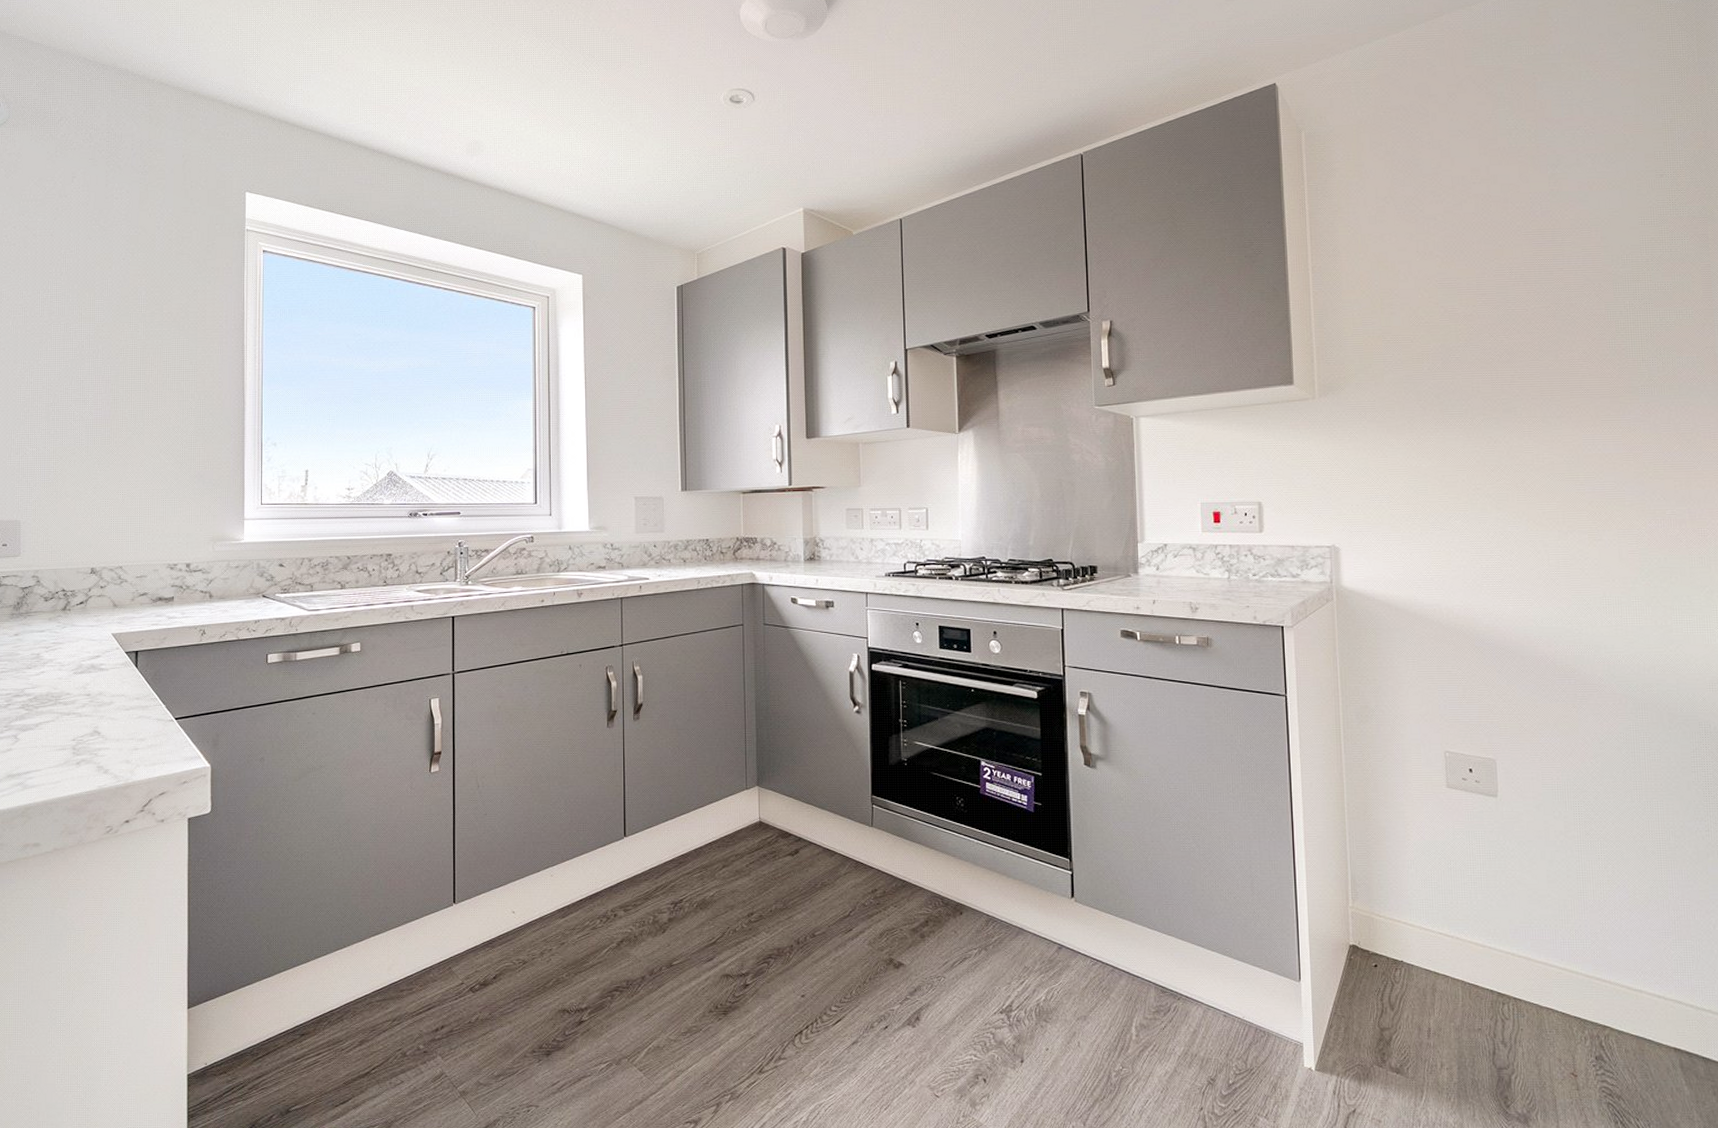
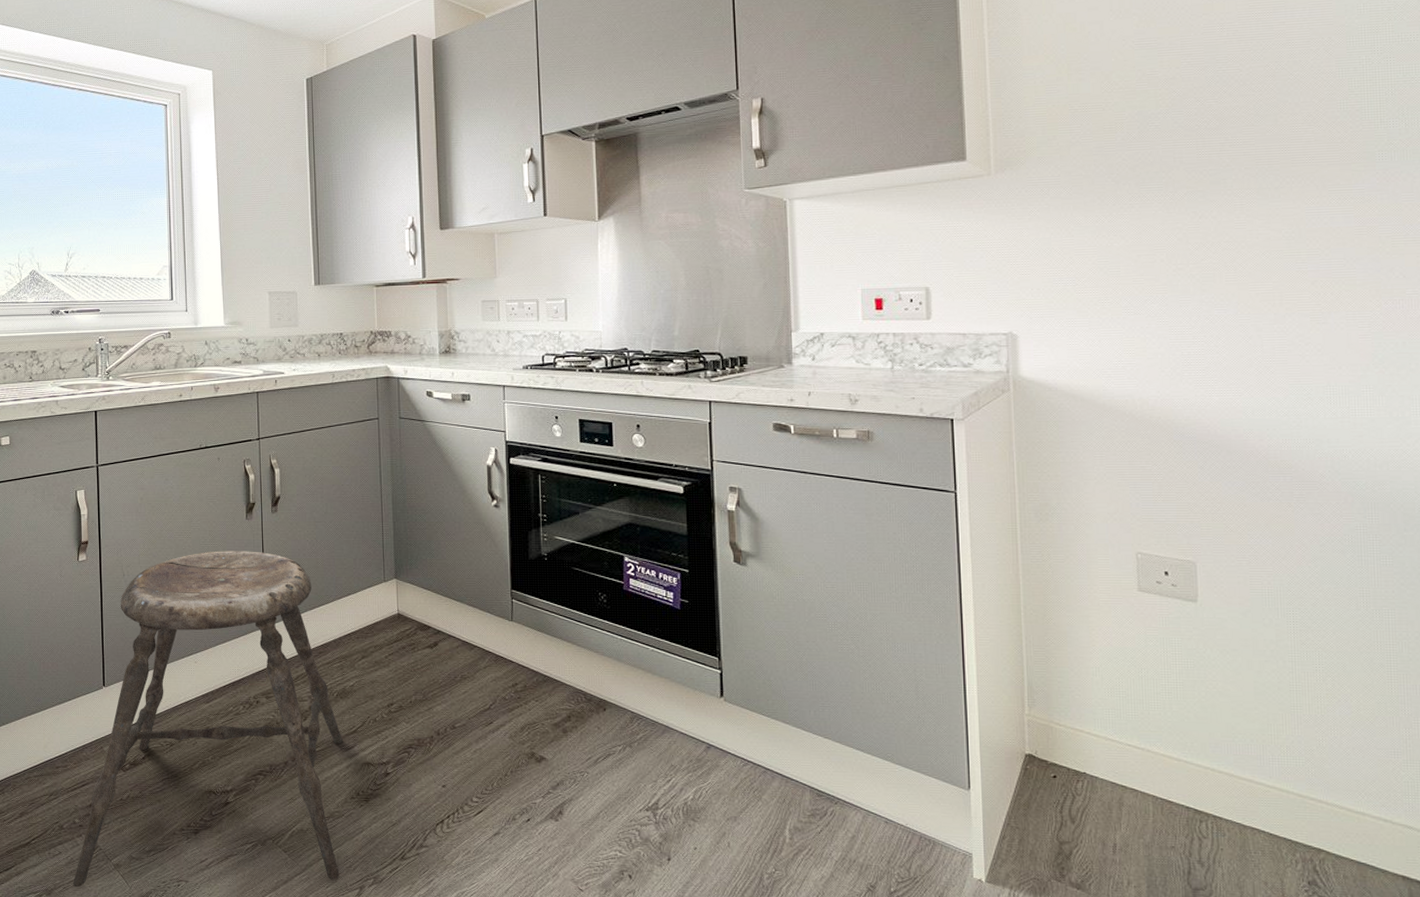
stool: none [414,760,703,1119] -> present [72,551,344,888]

